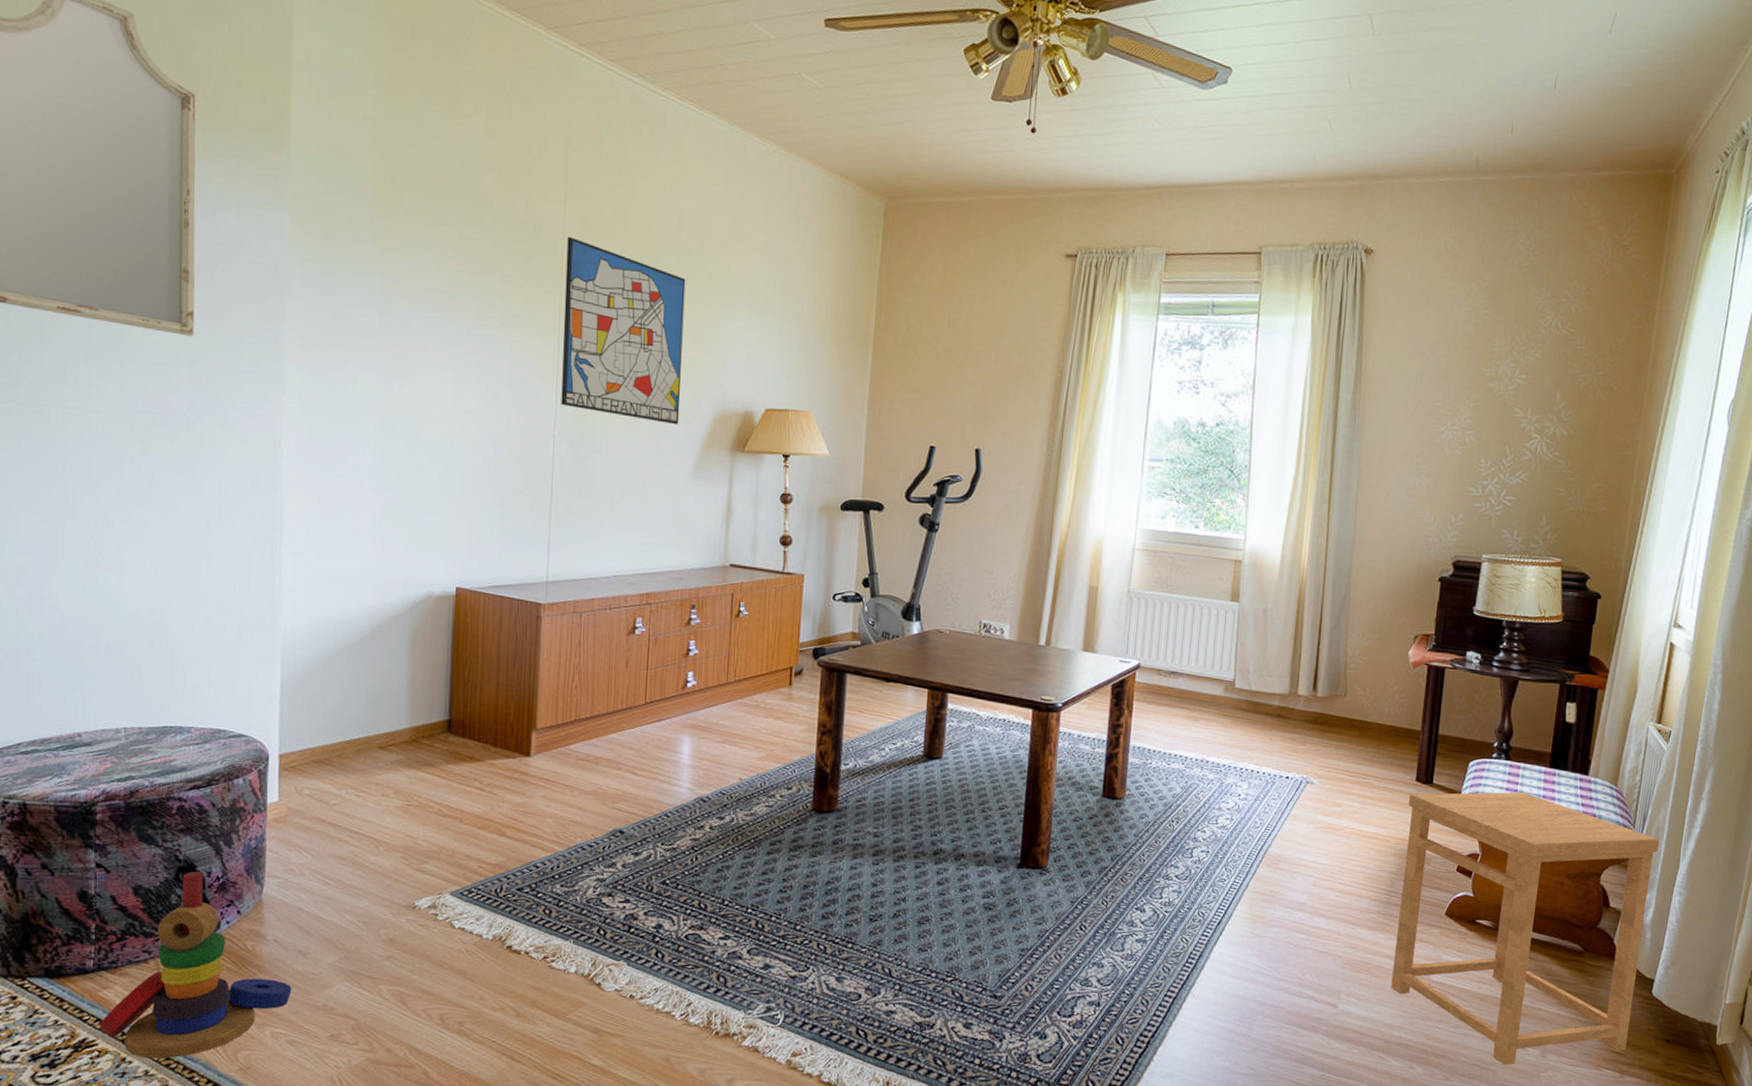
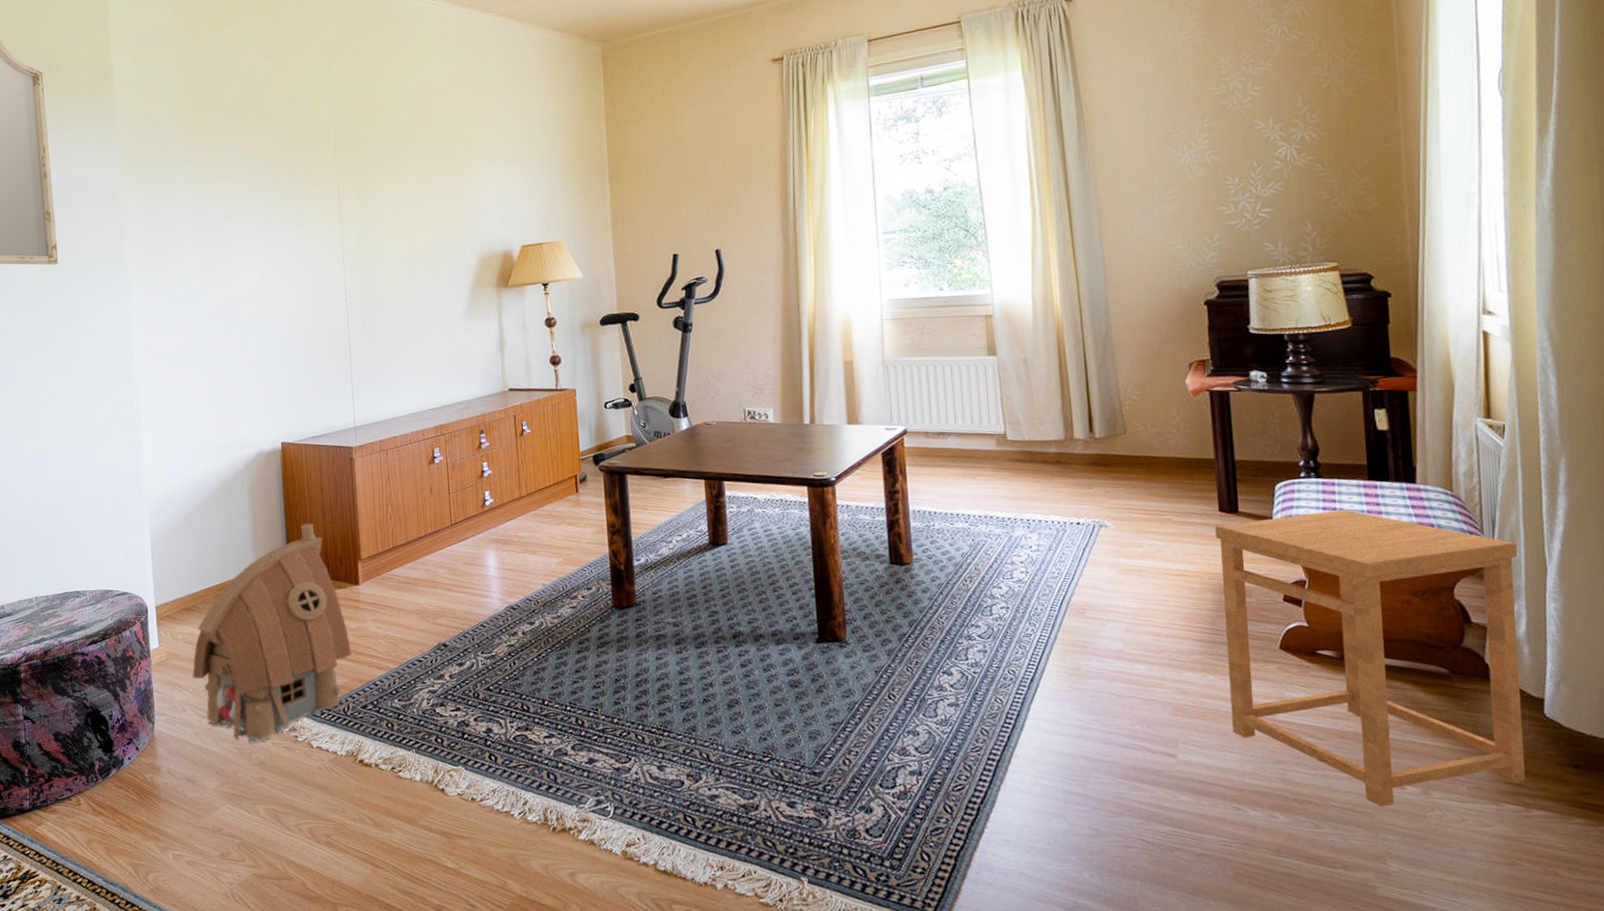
stacking toy: present [99,871,292,1059] -> none [38,715,186,885]
toy house: none [317,682,513,918] -> present [192,523,352,743]
wall art: present [561,236,686,425] -> none [337,127,449,273]

